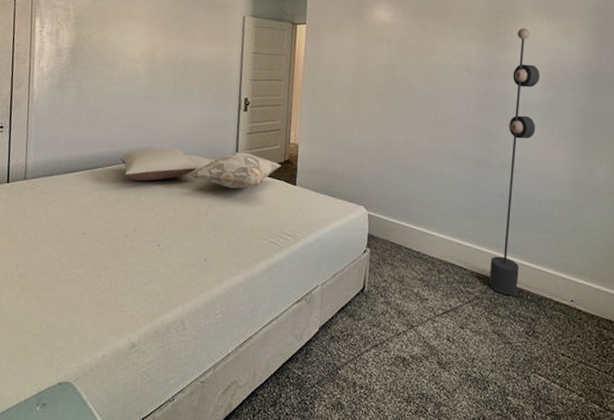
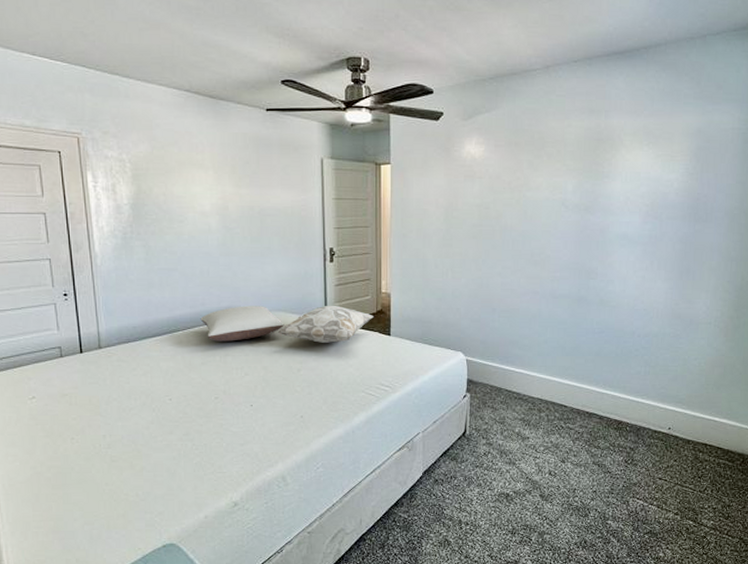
floor lamp: present [300,28,540,396] -> none [407,156,639,537]

